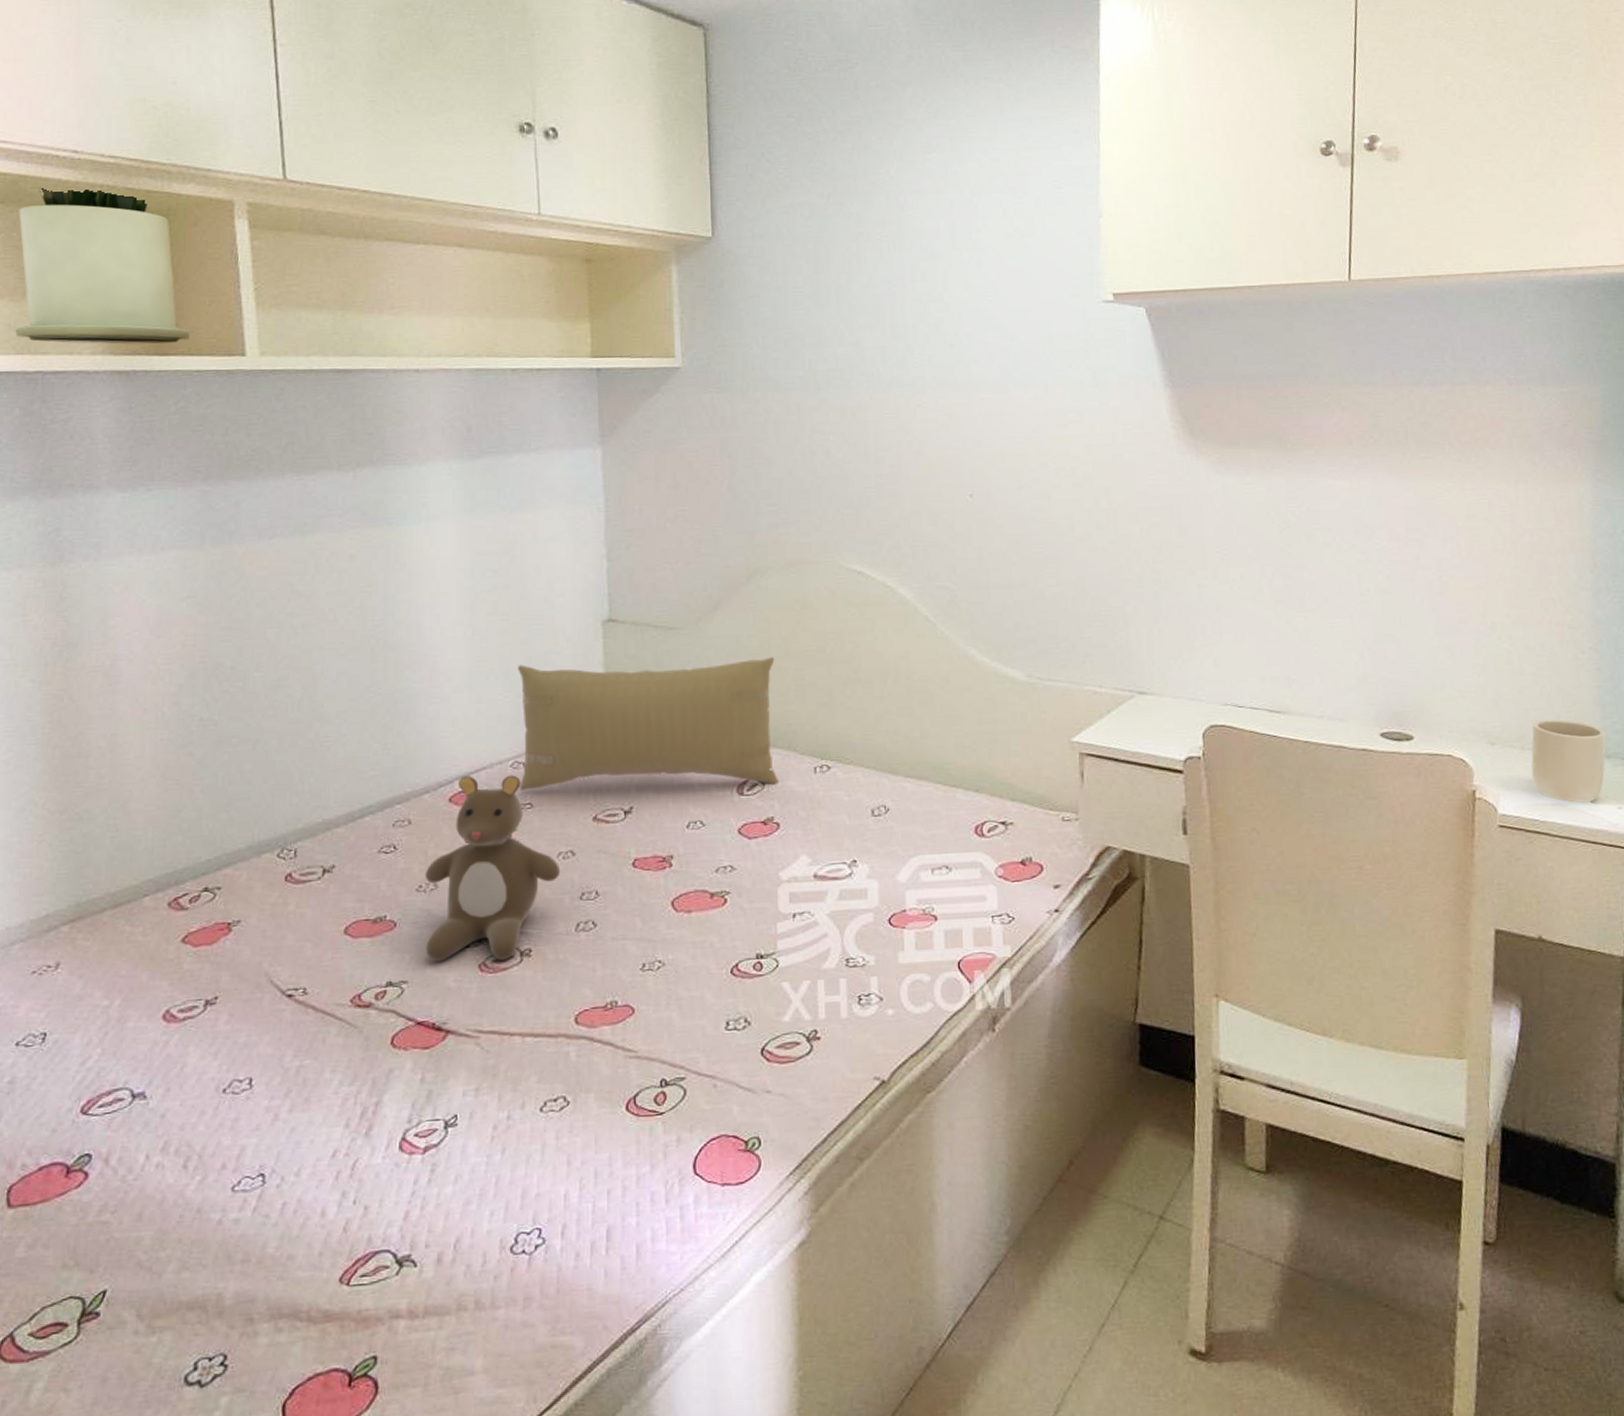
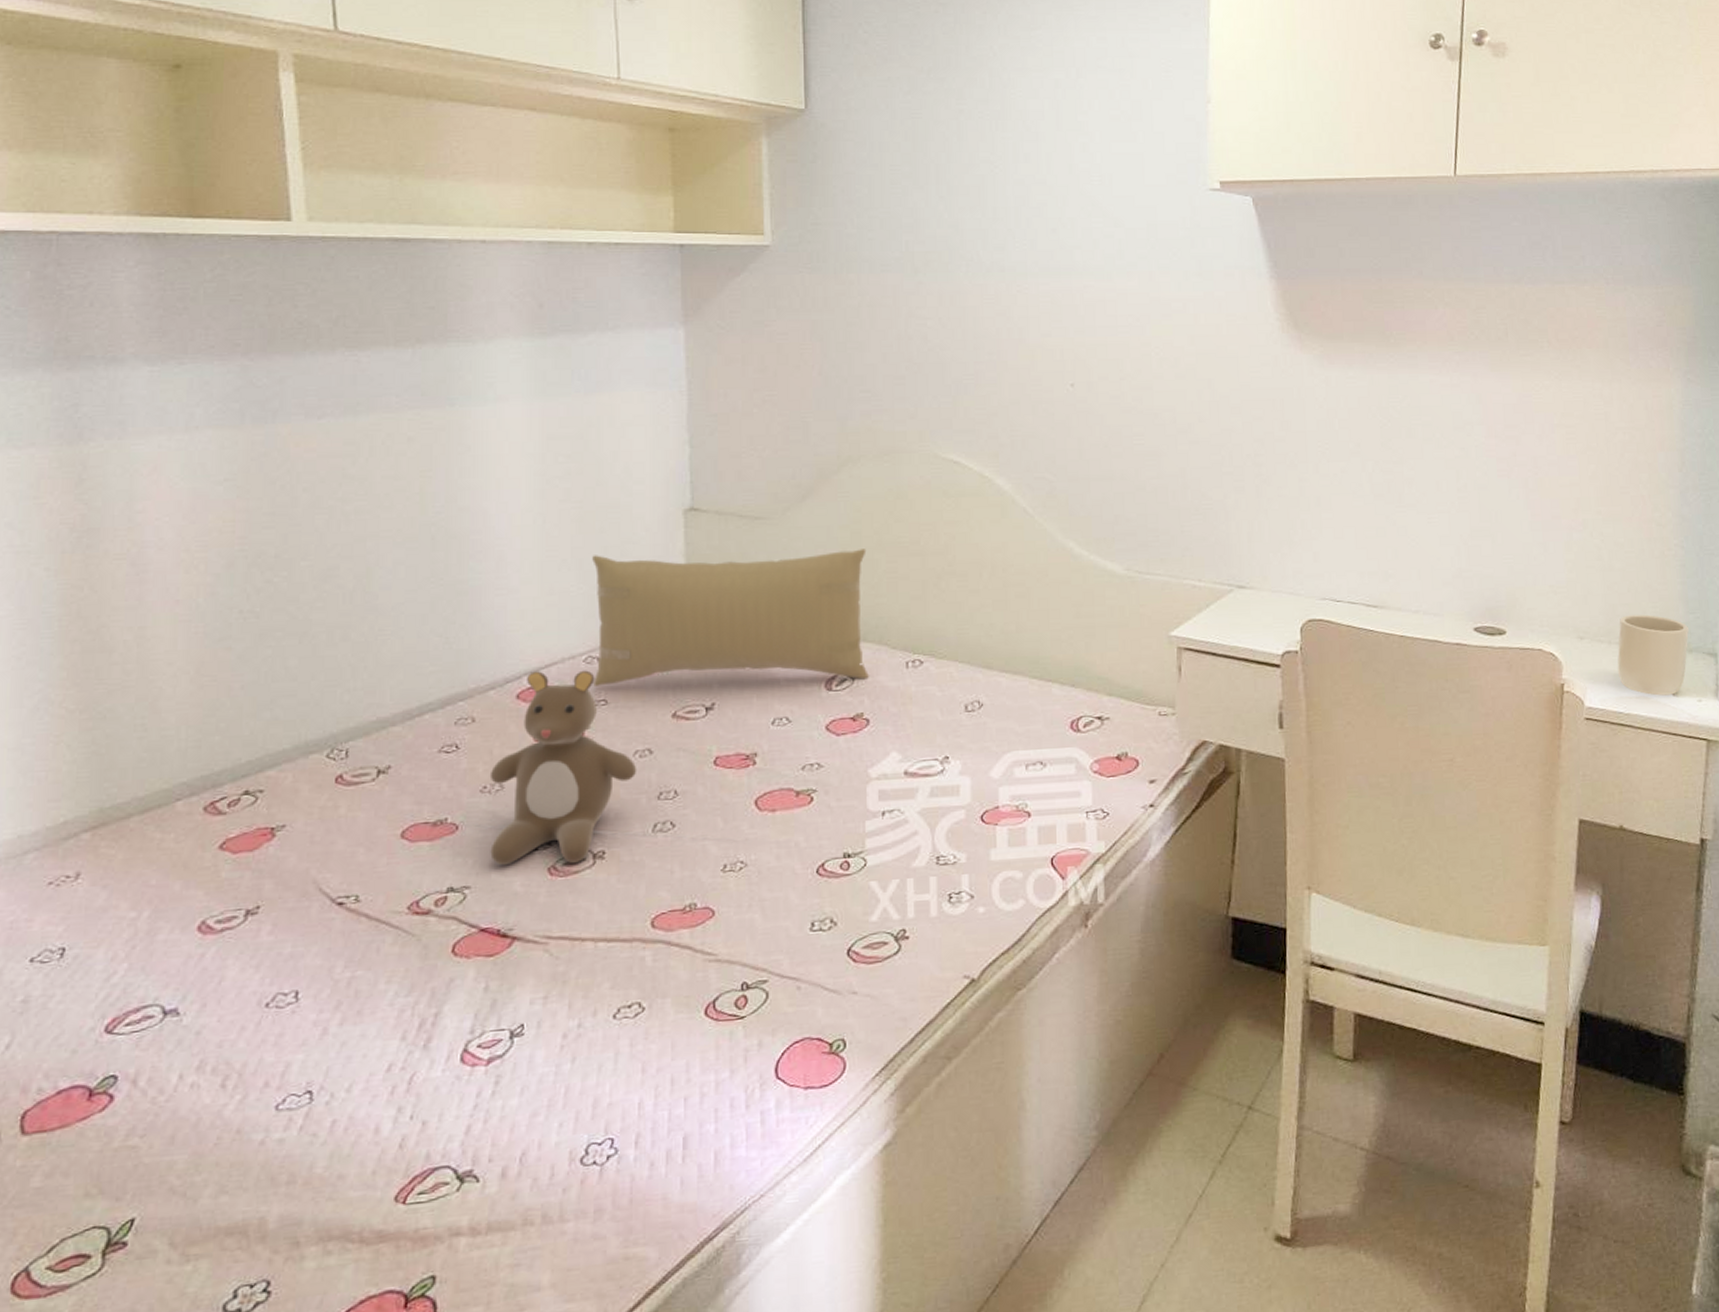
planter: present [10,188,194,345] -> none [19,29,233,204]

